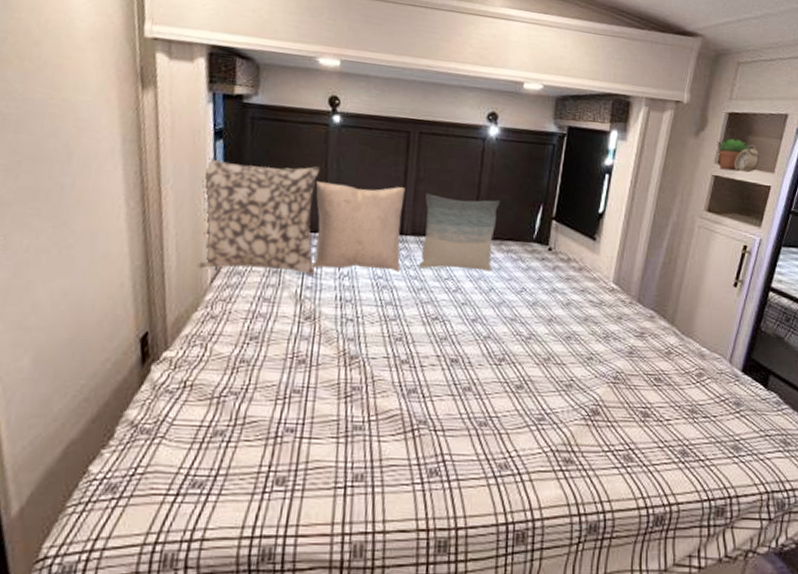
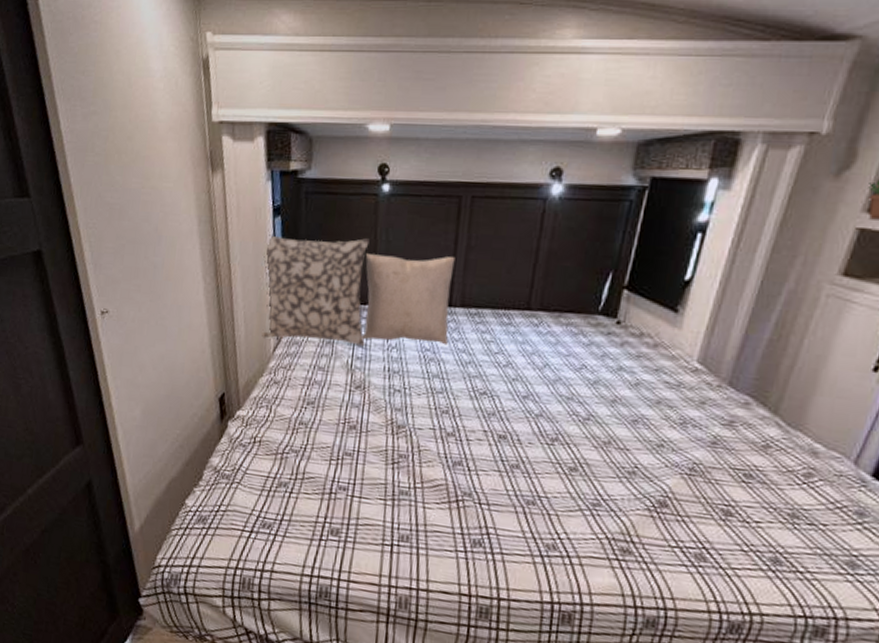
pillow: present [418,193,500,272] -> none [467,262,561,346]

